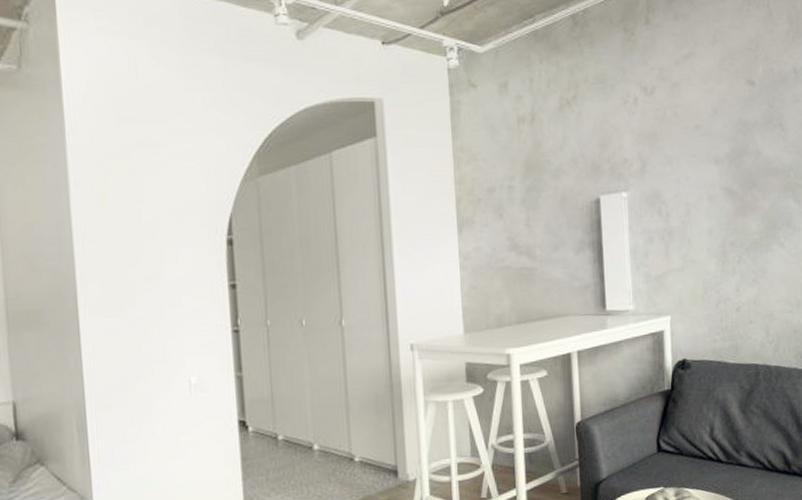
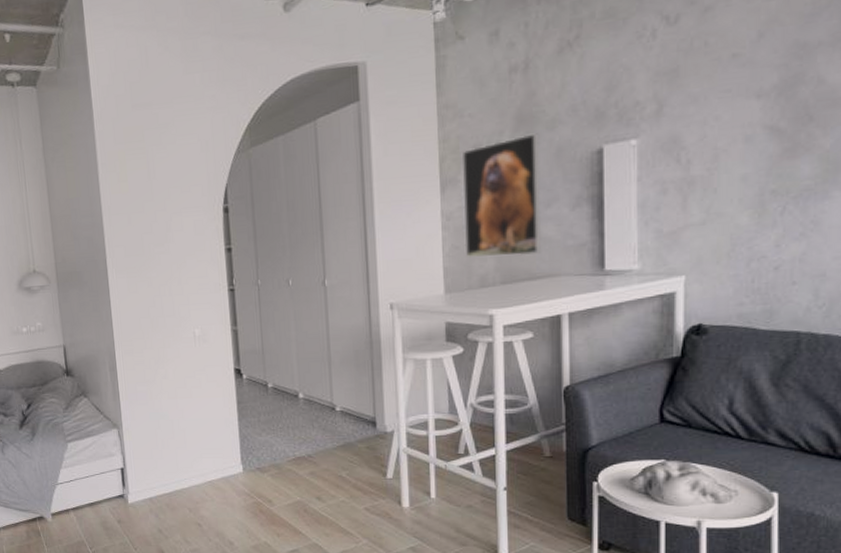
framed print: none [478,181,551,298] -> present [463,133,541,258]

